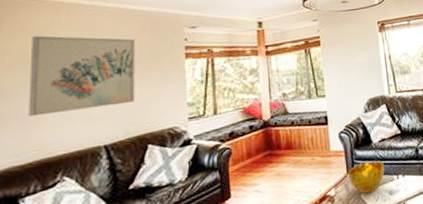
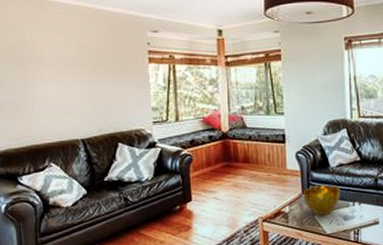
wall art: present [28,35,135,117] -> none [15,31,106,106]

